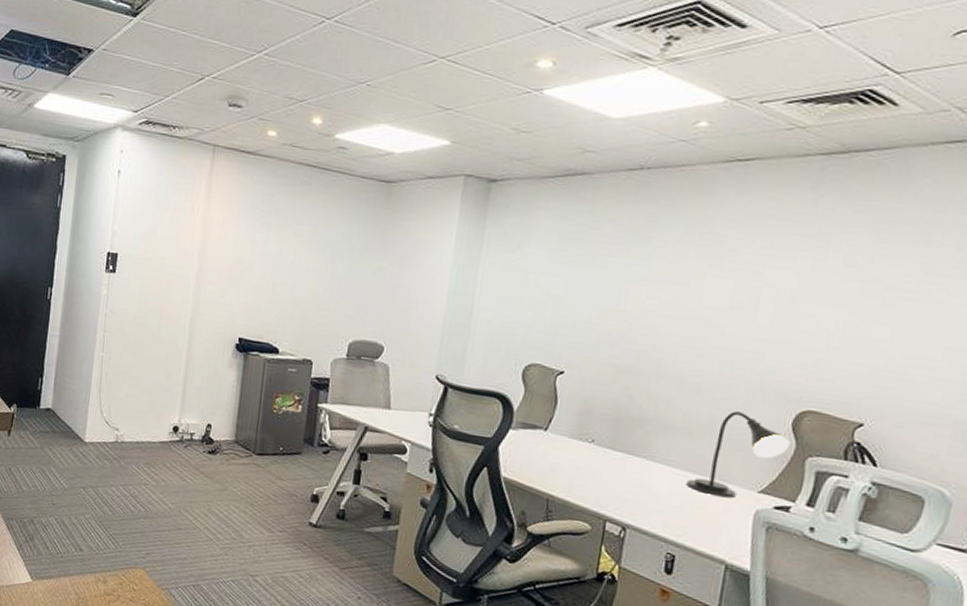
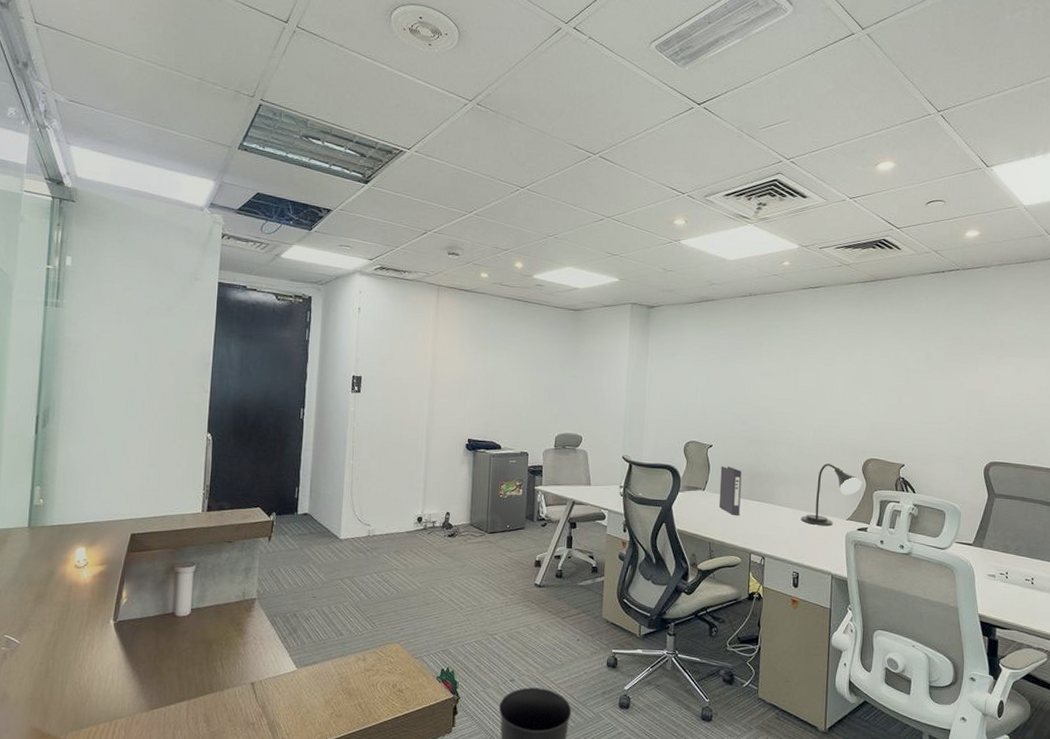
binder: none [565,401,604,468] -> present [718,466,742,515]

